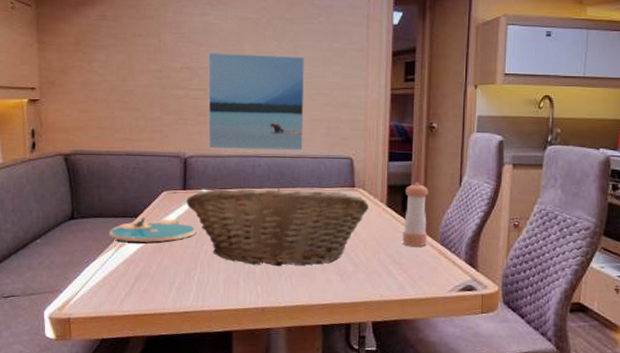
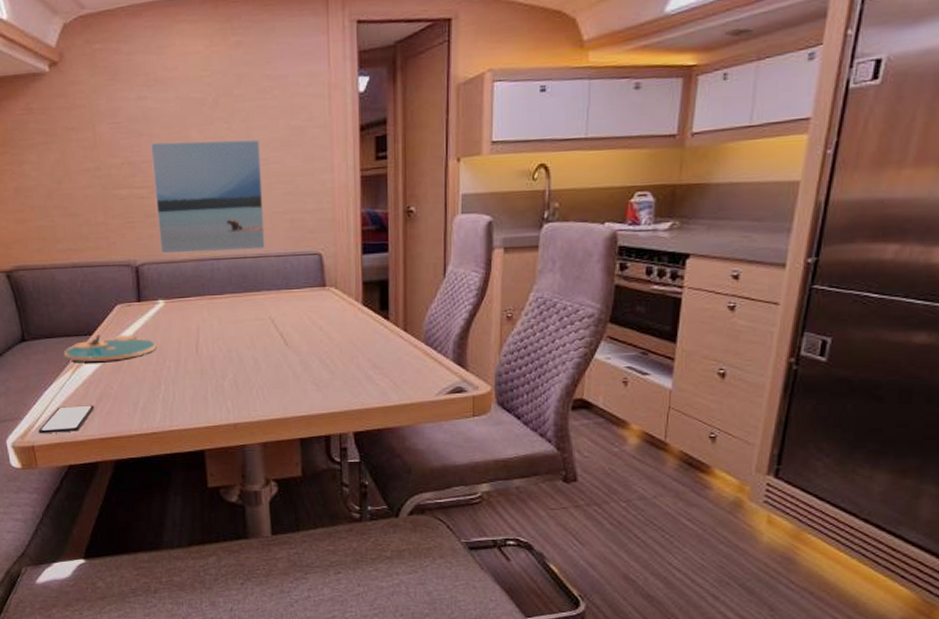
smartphone: none [76,282,132,307] -> present [38,405,94,434]
fruit basket: present [186,188,369,267] -> none [142,292,343,379]
pepper shaker: present [402,182,429,246] -> none [382,275,410,348]

